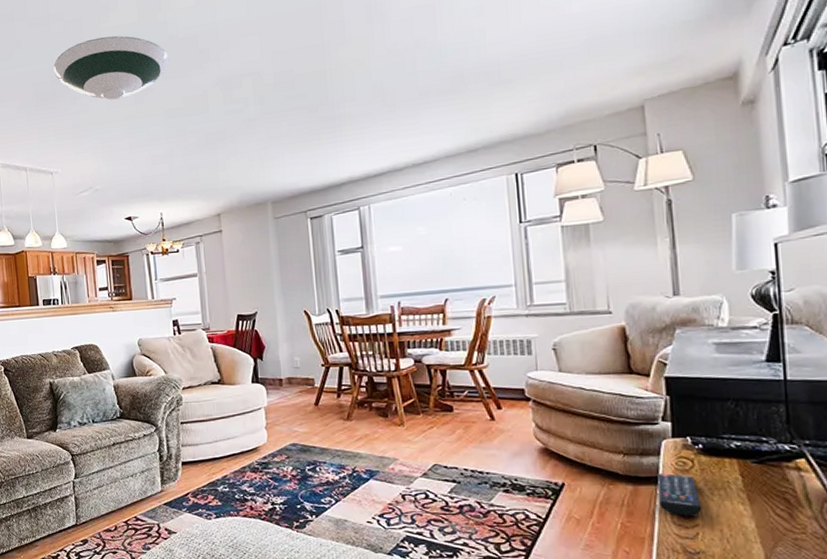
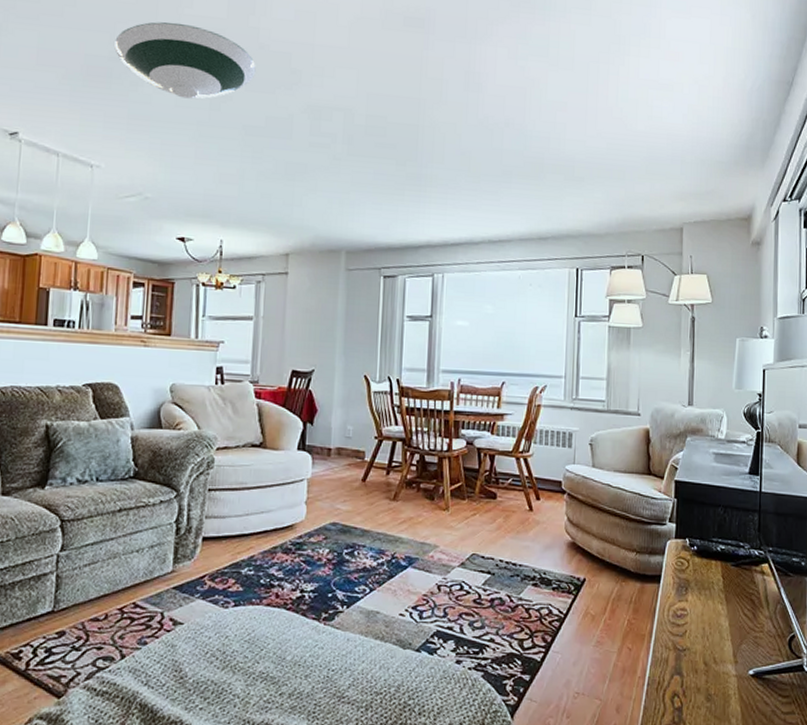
remote control: present [657,473,702,516] -> none [660,572,691,614]

